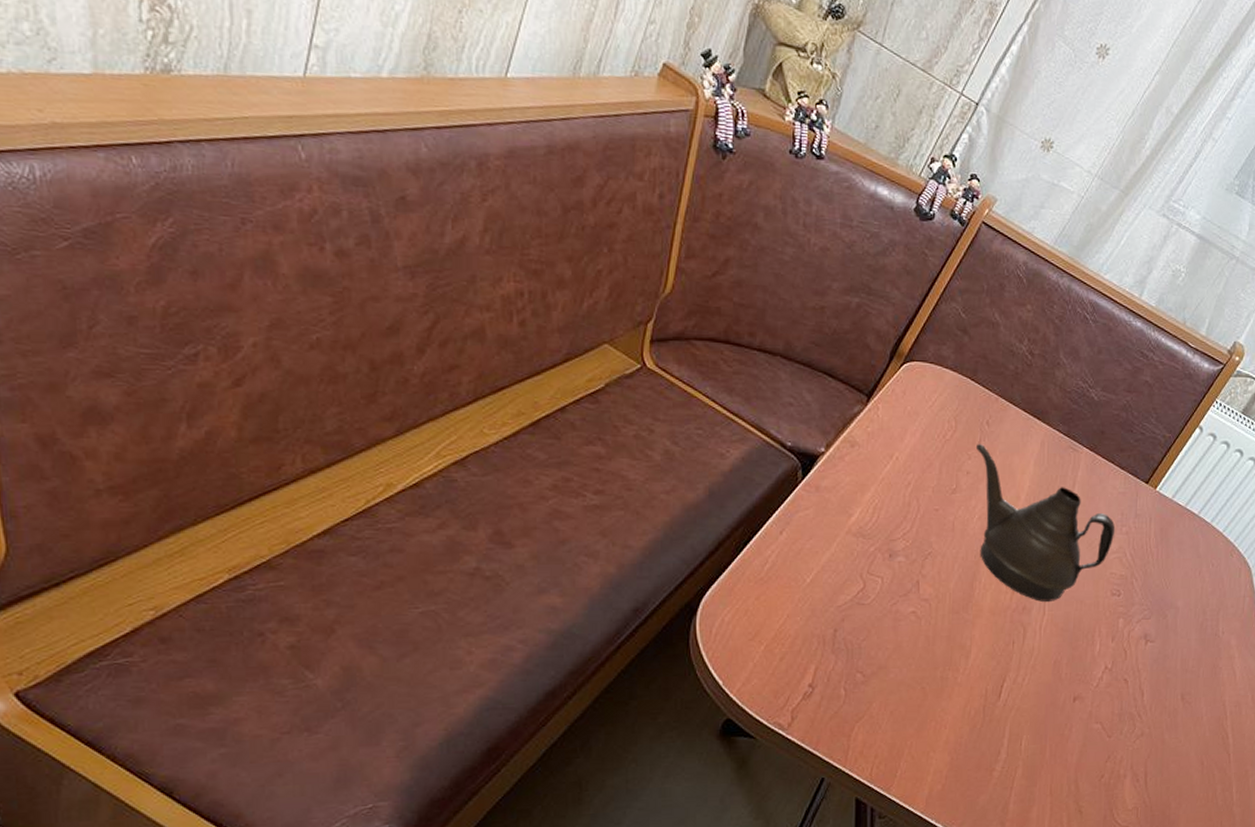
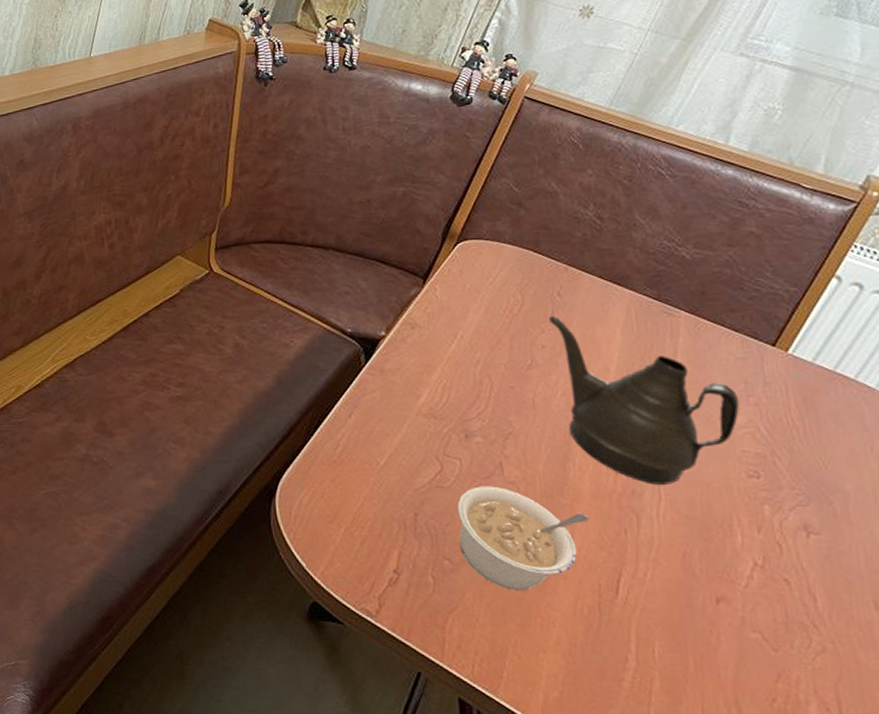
legume: none [873,603,986,698] -> present [457,486,589,590]

